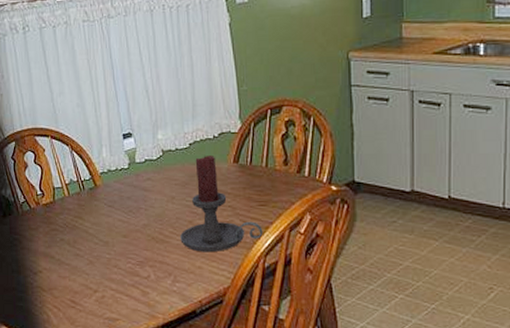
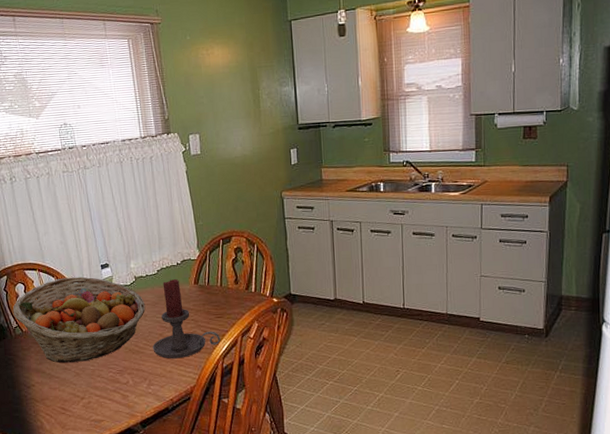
fruit basket: none [20,147,174,248] -> present [12,276,146,363]

